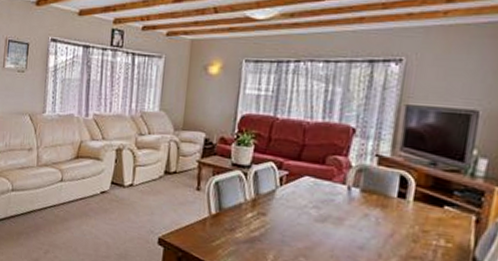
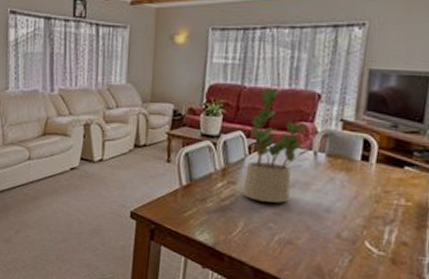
potted plant: none [272,120,345,237] -> present [242,87,311,203]

